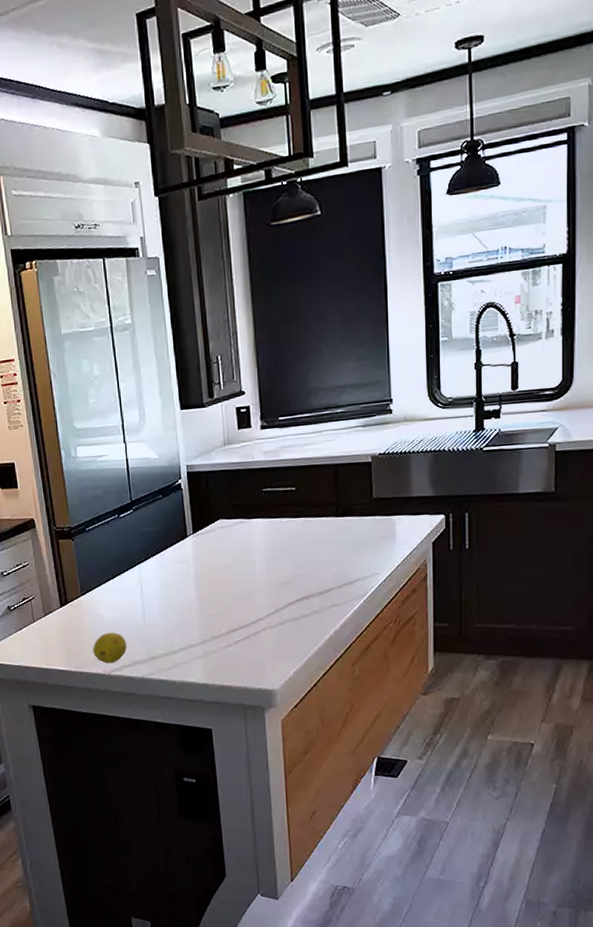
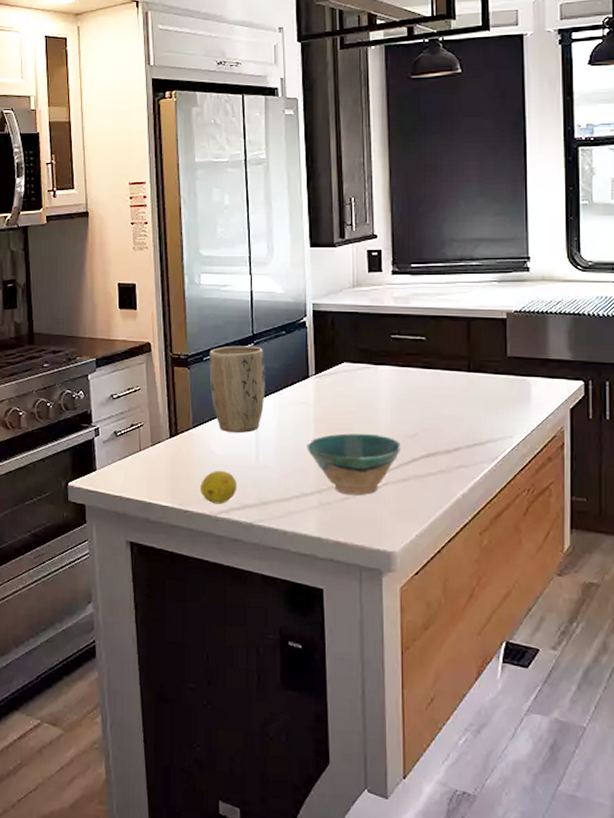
plant pot: none [91,512,147,596] -> present [209,345,265,433]
bowl: none [189,584,277,643] -> present [307,433,402,496]

